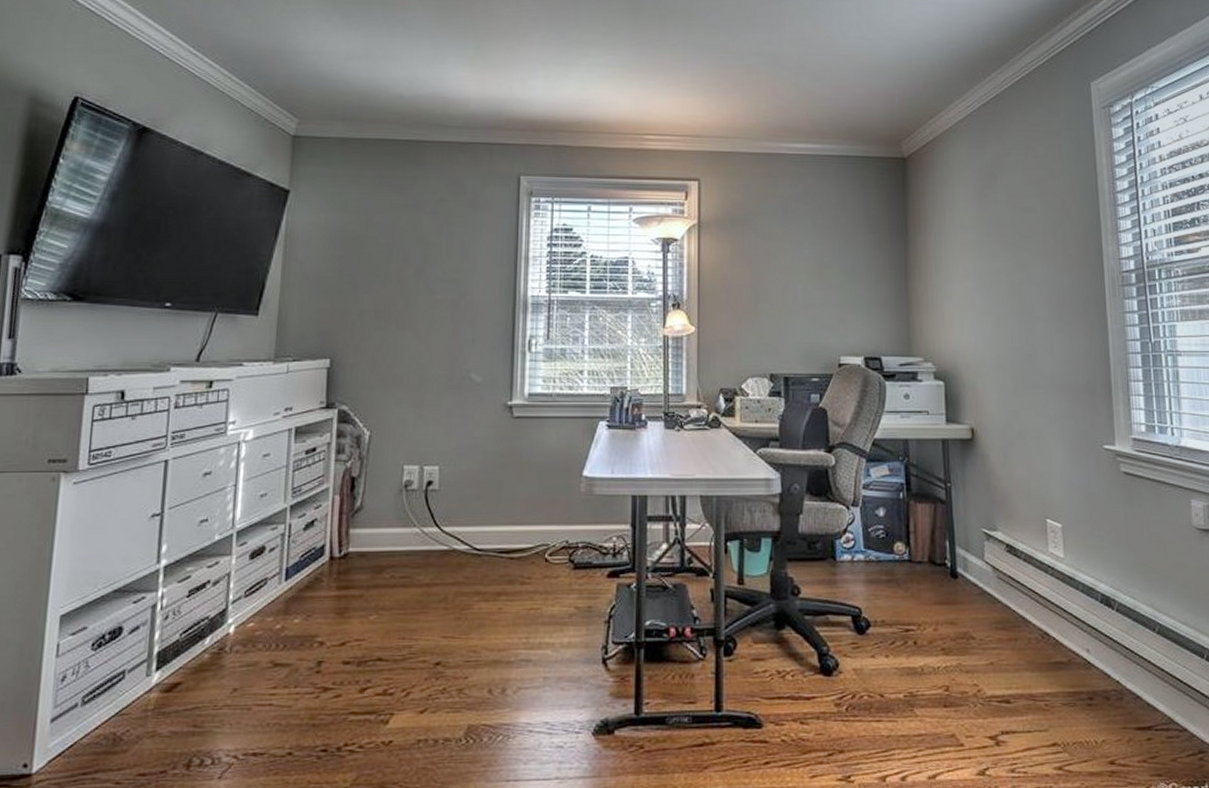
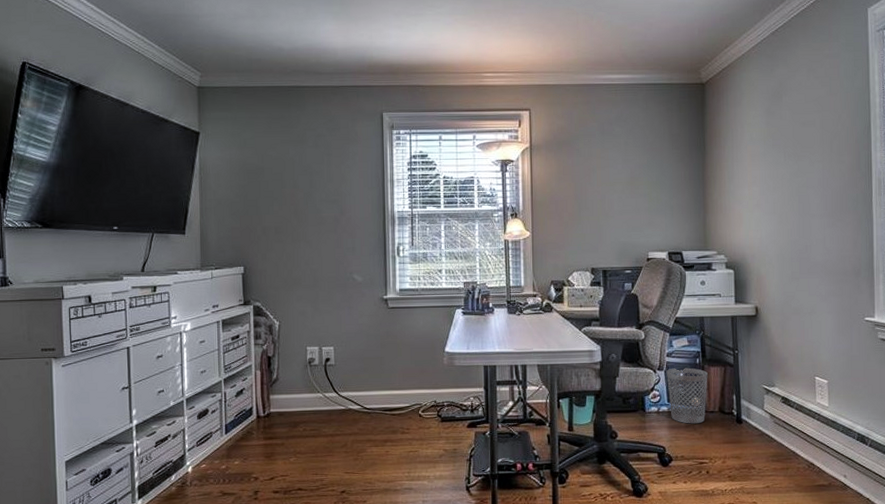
wastebasket: none [862,504,914,578] -> present [666,367,708,424]

